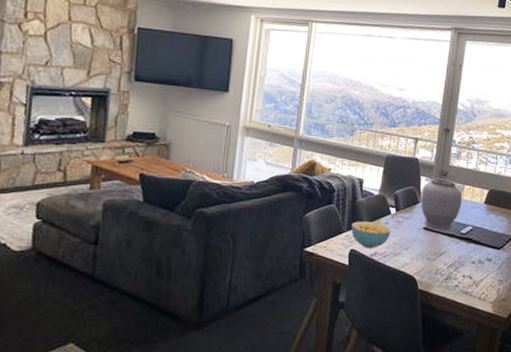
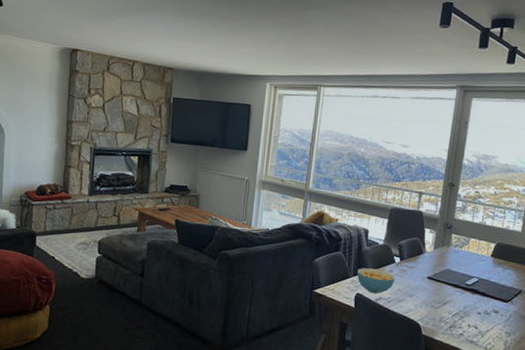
vase: present [421,178,462,231] -> none [425,230,467,281]

